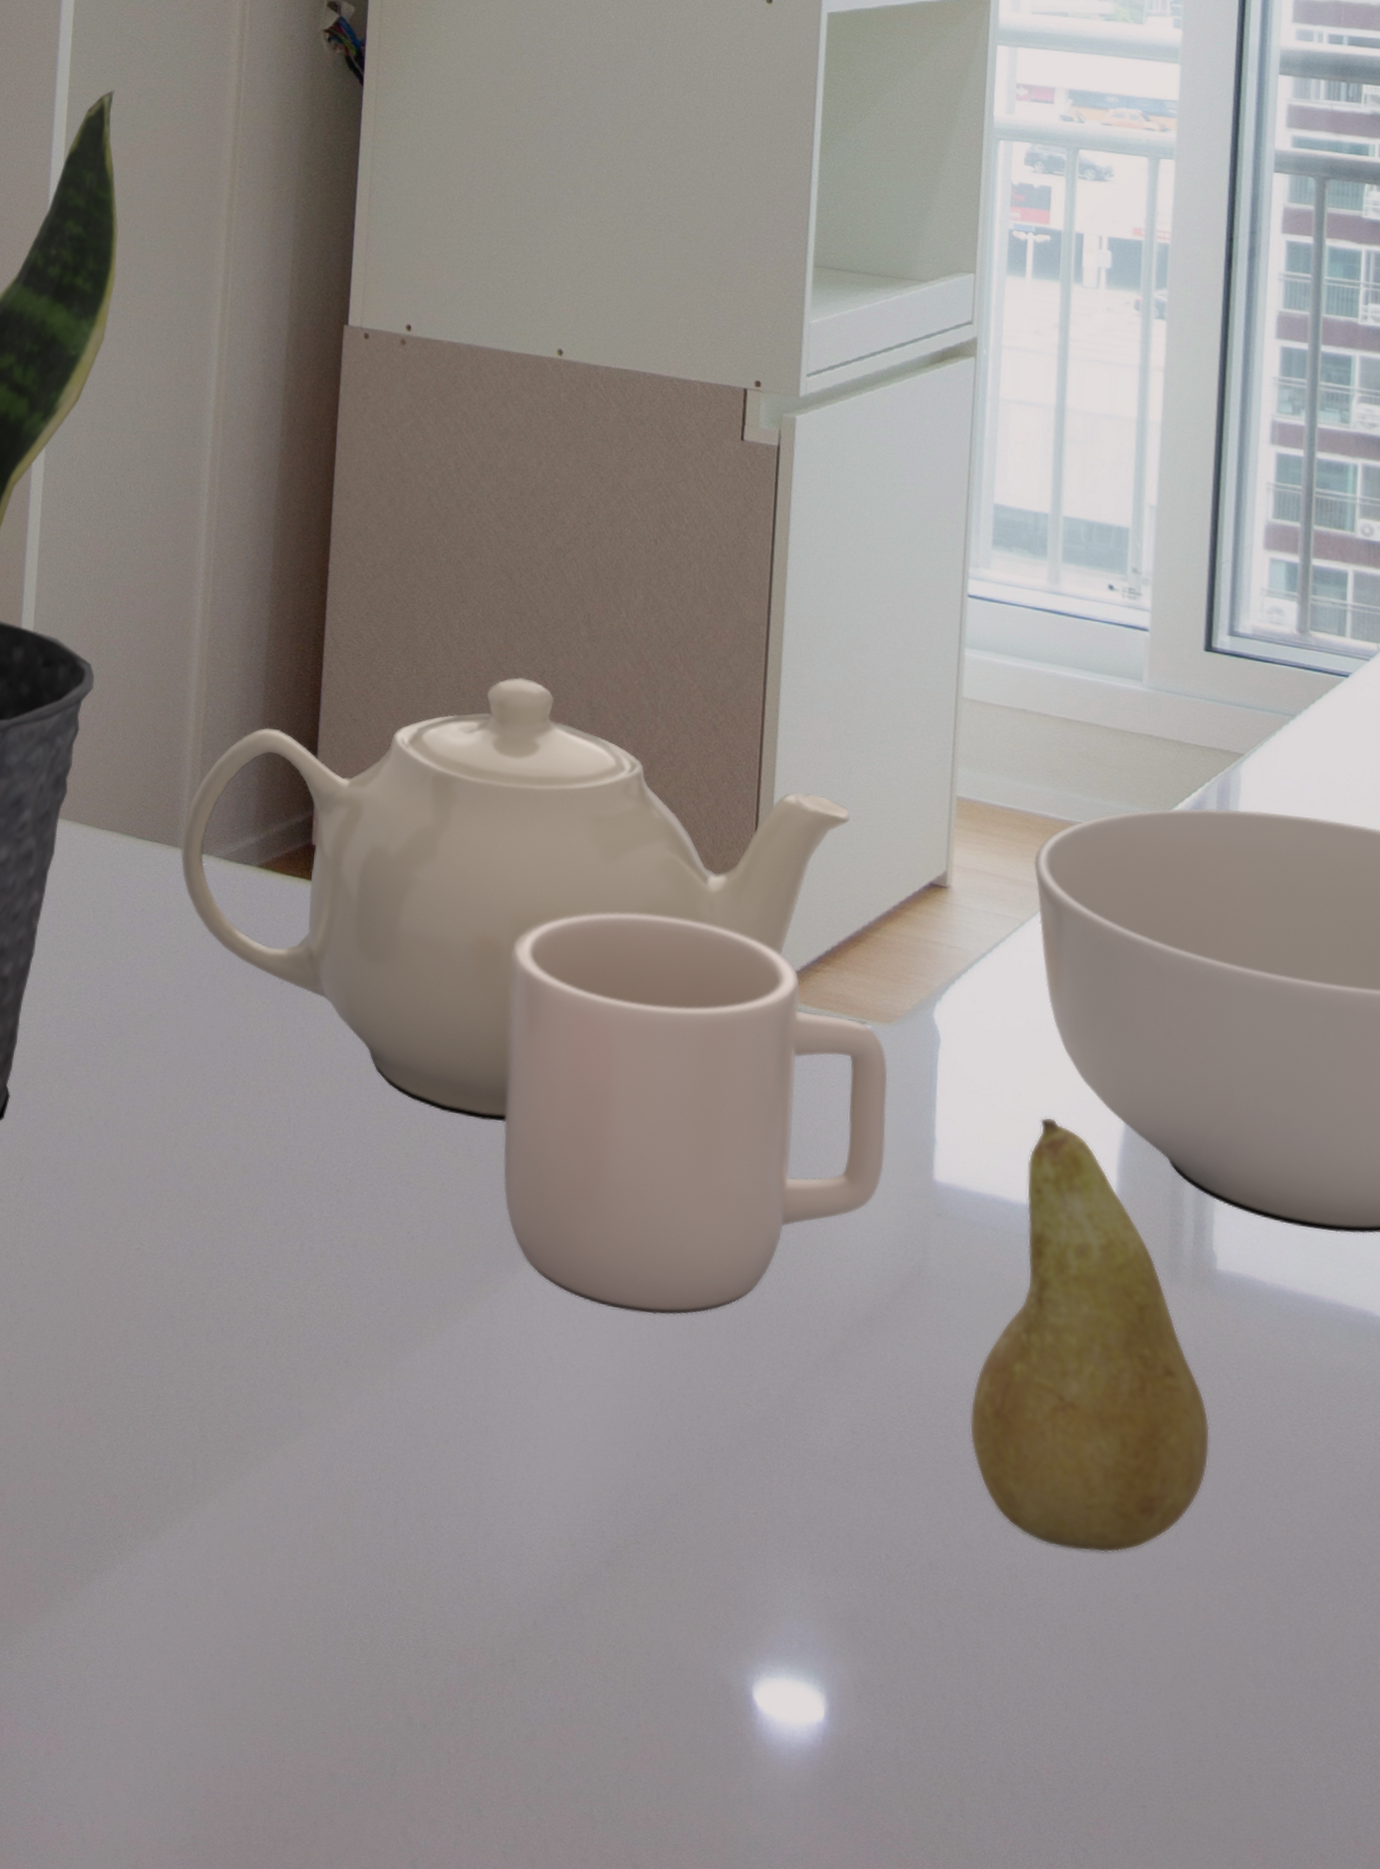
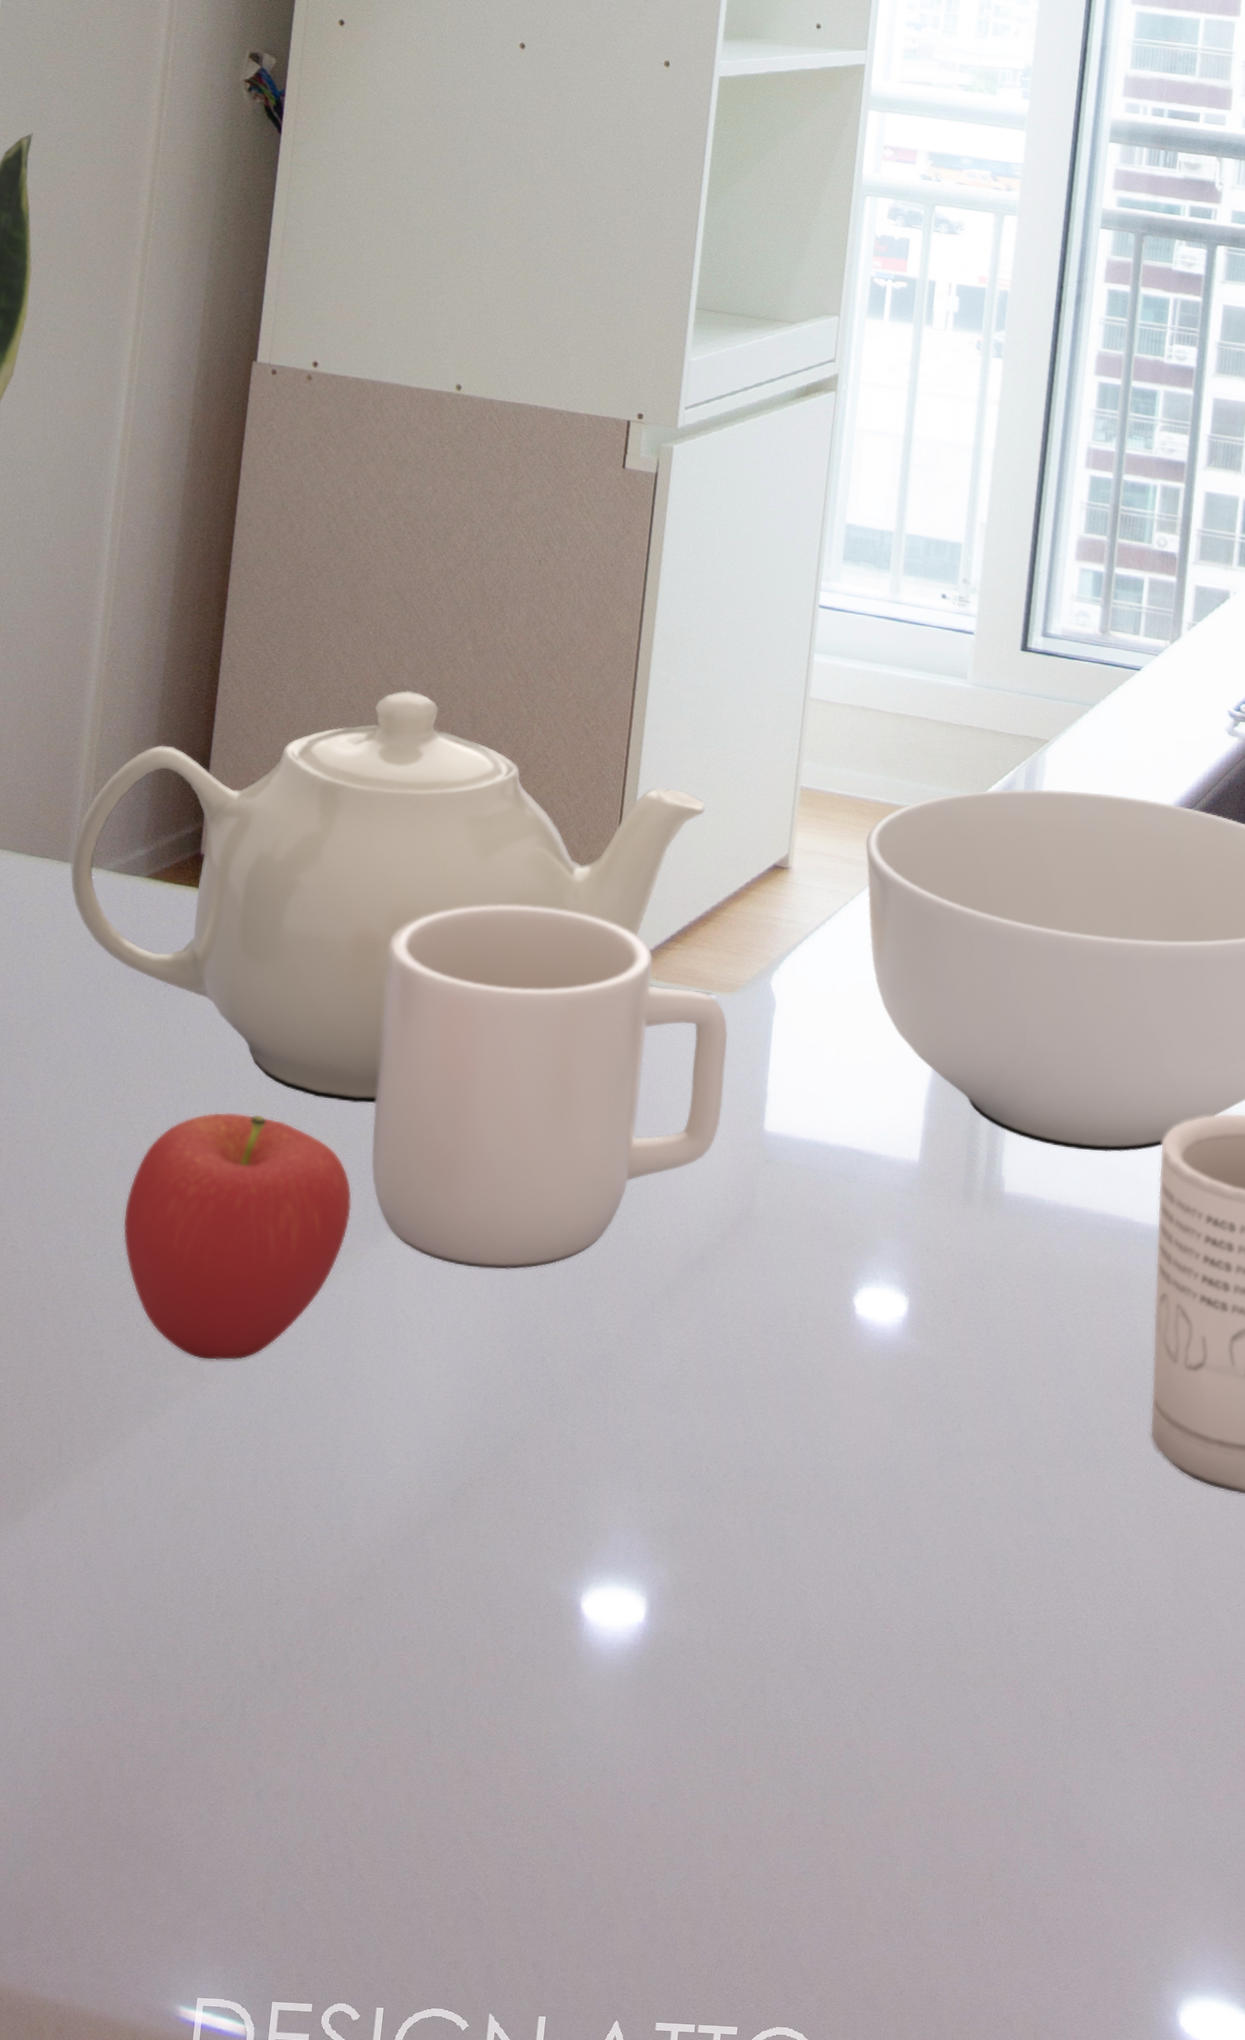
apple: none [248,1121,485,1389] -> present [123,1112,352,1361]
fruit: present [969,1117,1211,1553] -> none [785,1068,992,1447]

